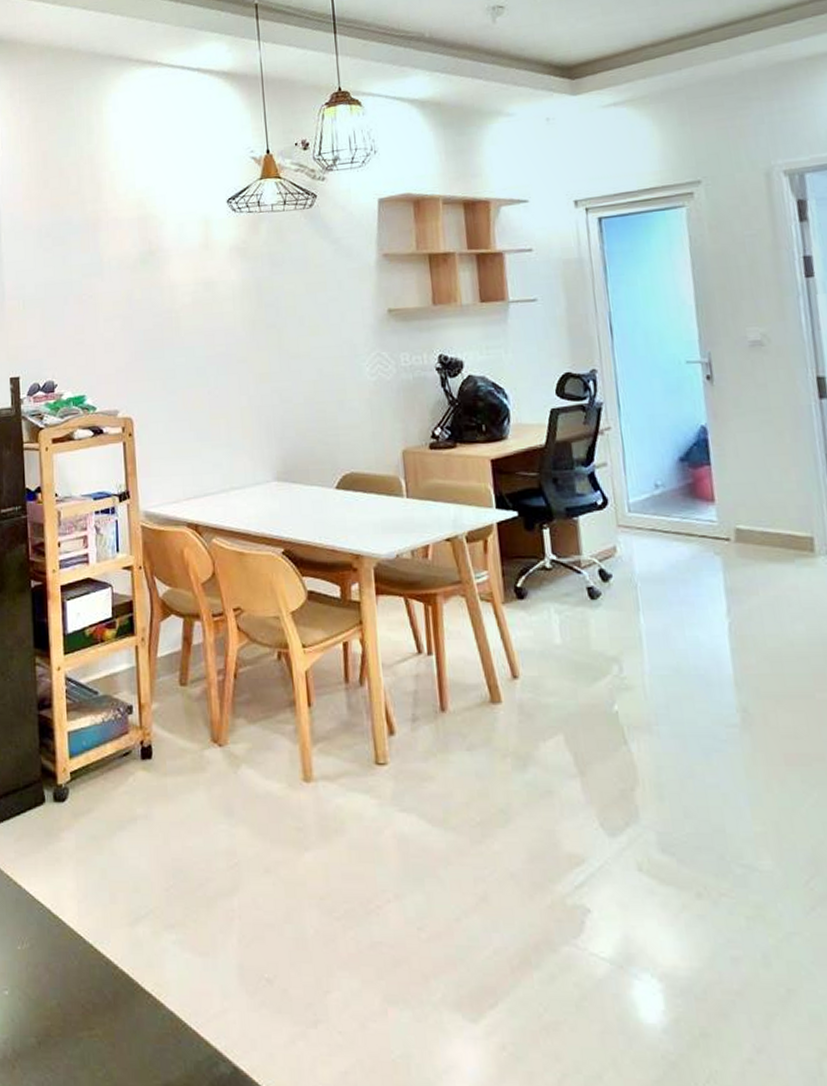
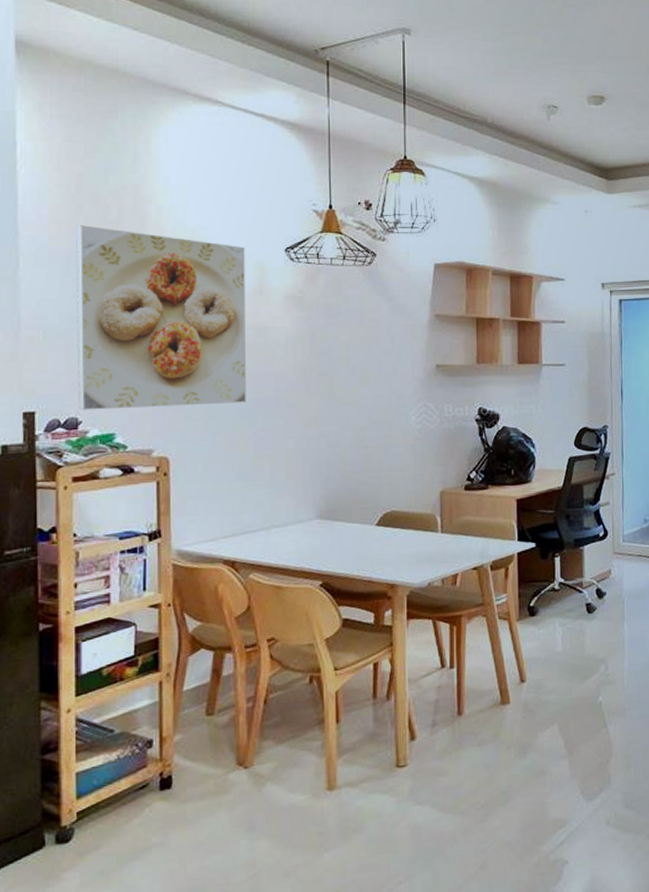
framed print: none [44,198,199,374] -> present [76,225,246,410]

